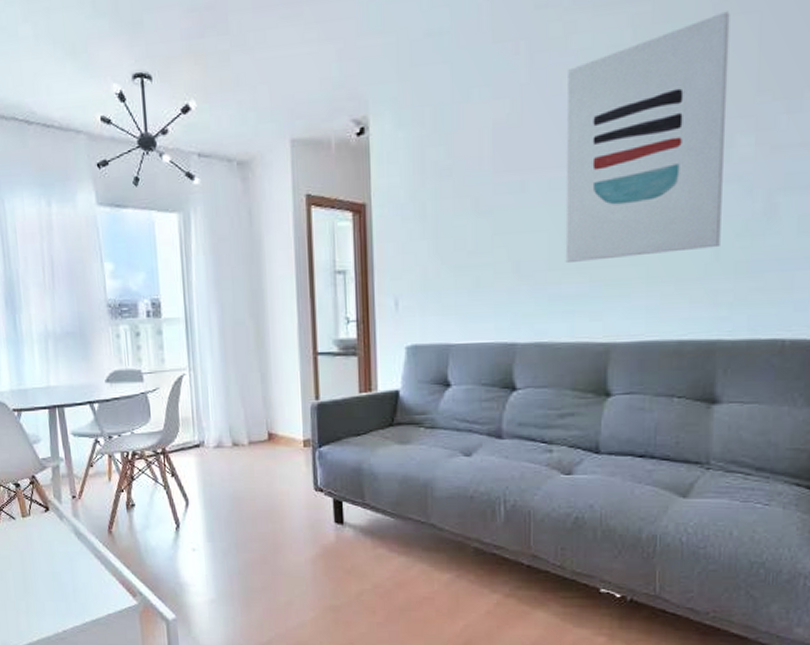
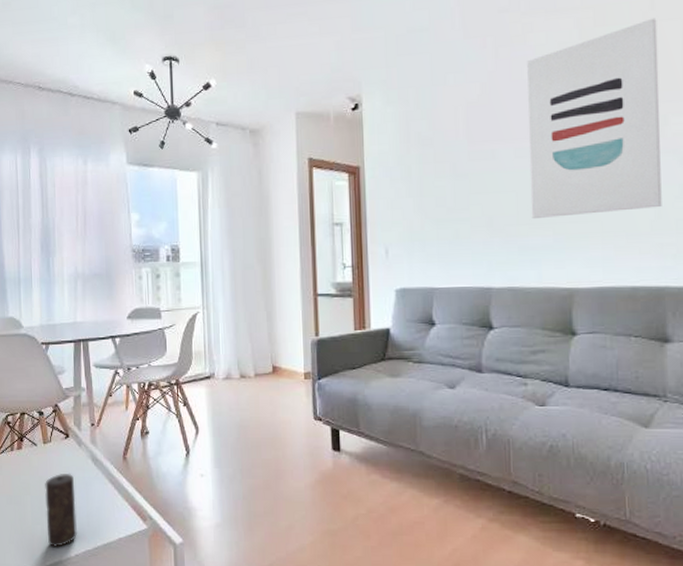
candle: none [26,547,65,624] -> present [45,473,78,548]

